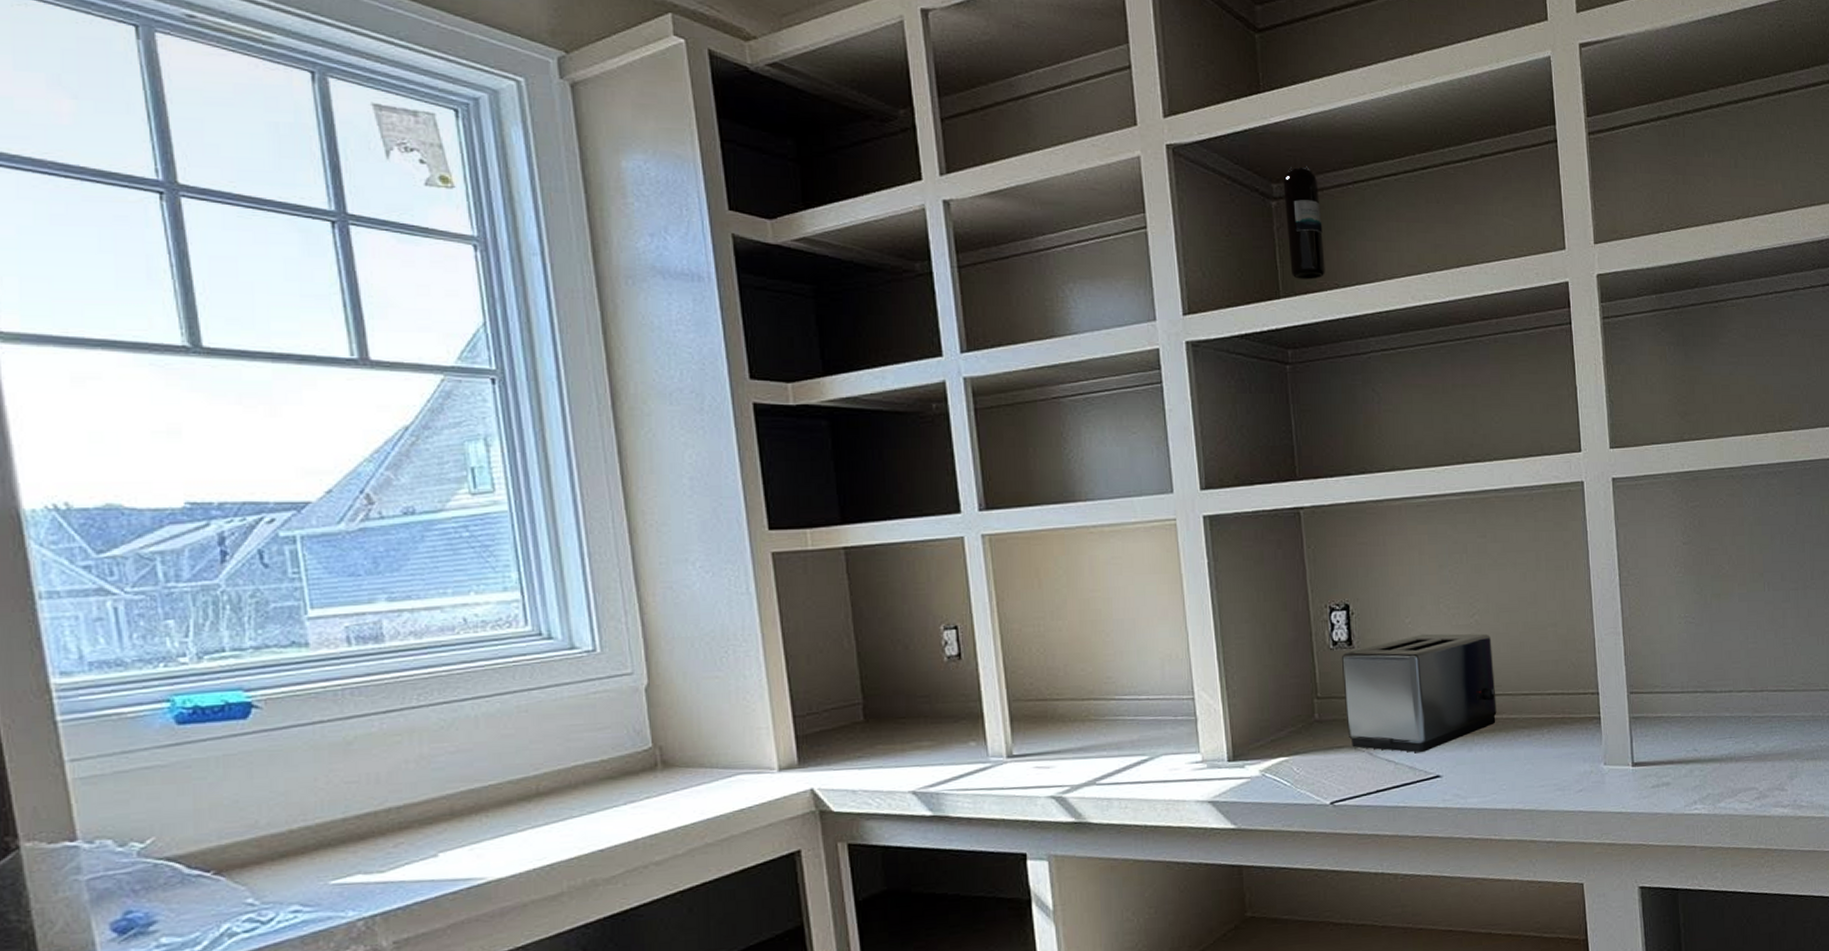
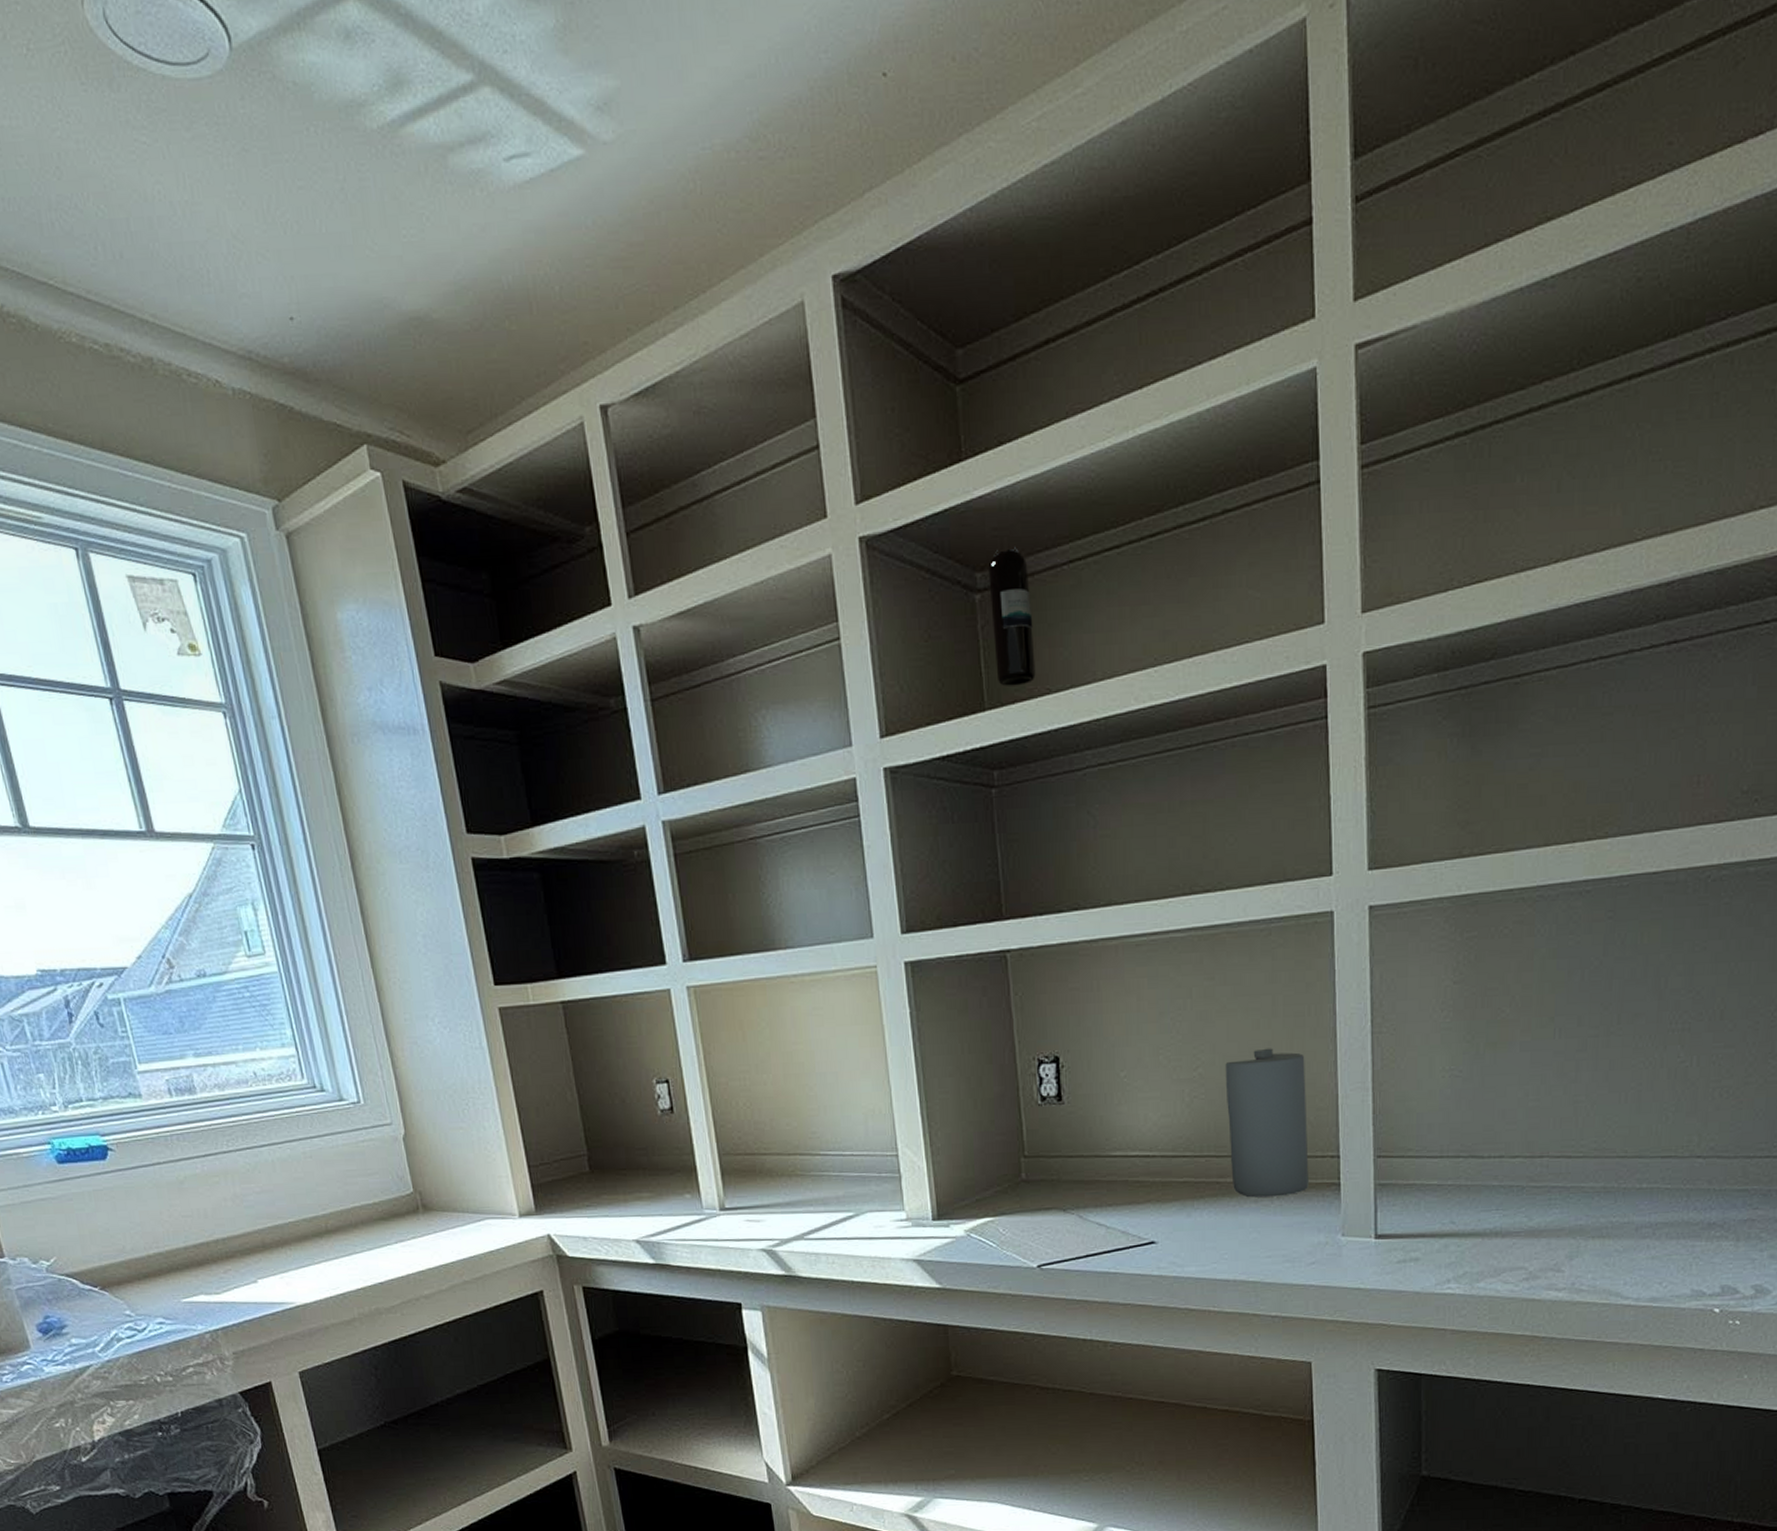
toaster: present [1341,633,1497,753] -> none [1050,1088,1220,1217]
paper towel holder: none [1498,597,1574,732] -> present [1225,1048,1309,1198]

